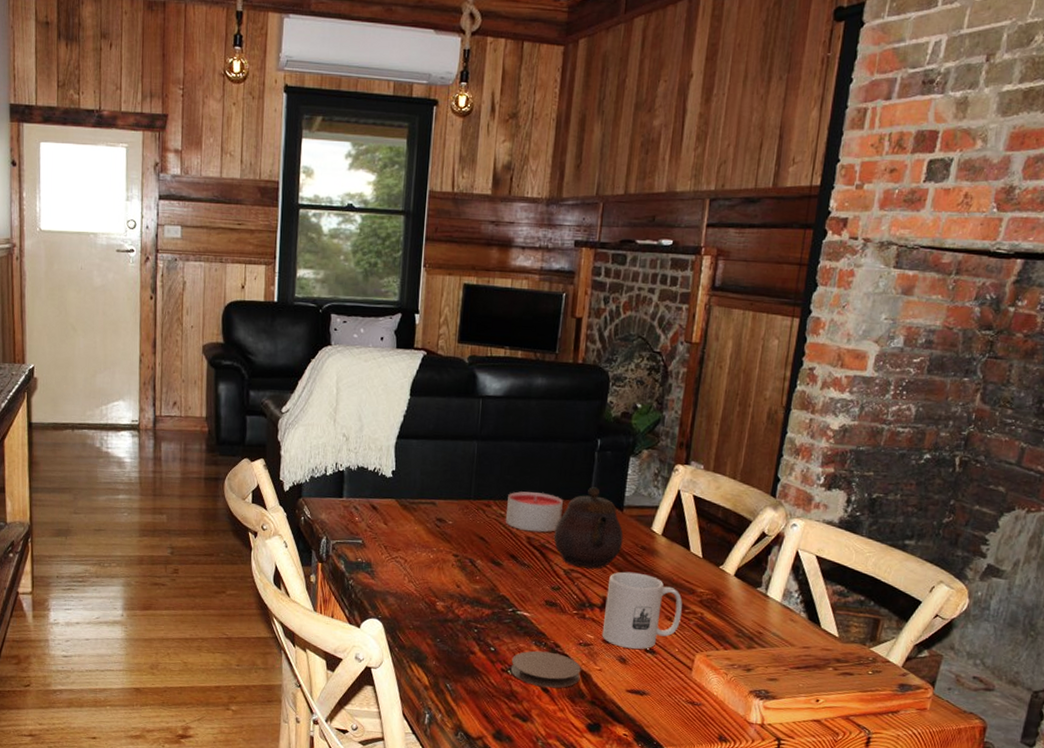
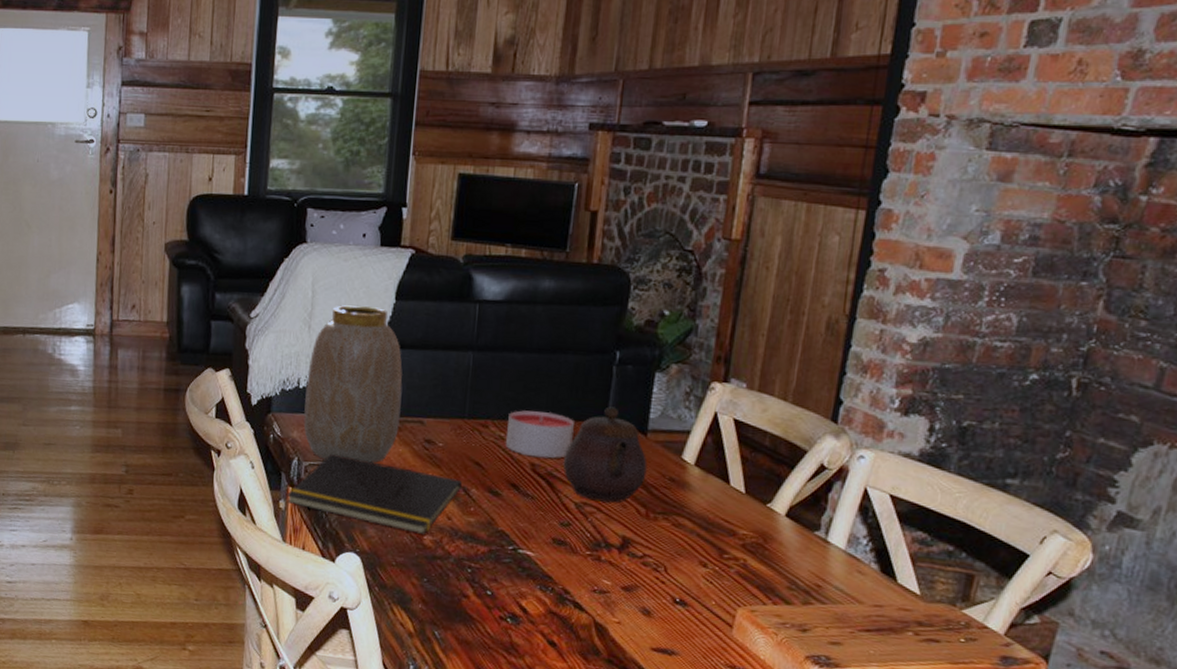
notepad: none [317,532,469,602] -> present [286,453,462,536]
vase: none [331,401,417,540] -> present [303,305,403,463]
coaster: present [510,650,581,688] -> none [510,596,596,642]
mug: present [602,571,683,650] -> none [621,507,721,600]

